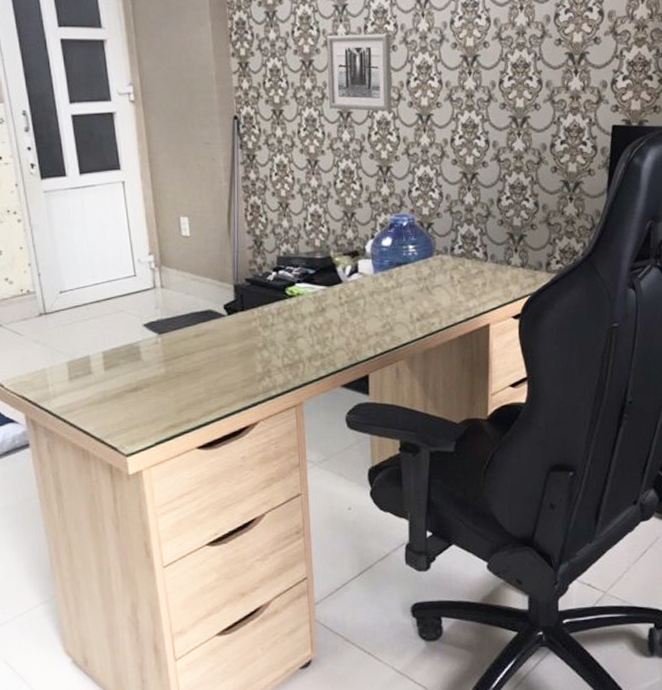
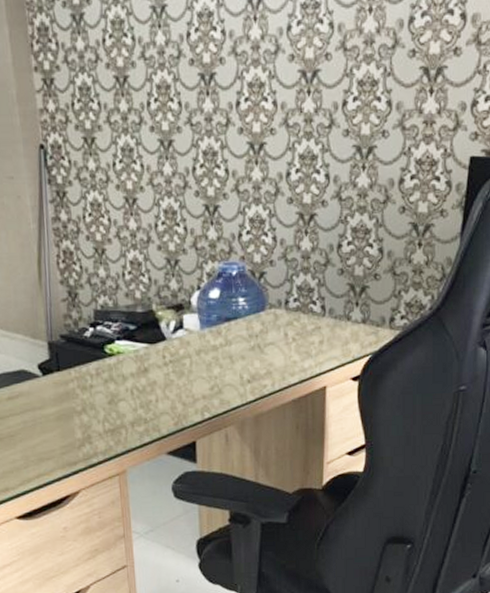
wall art: present [326,34,392,111] -> none [142,43,220,139]

